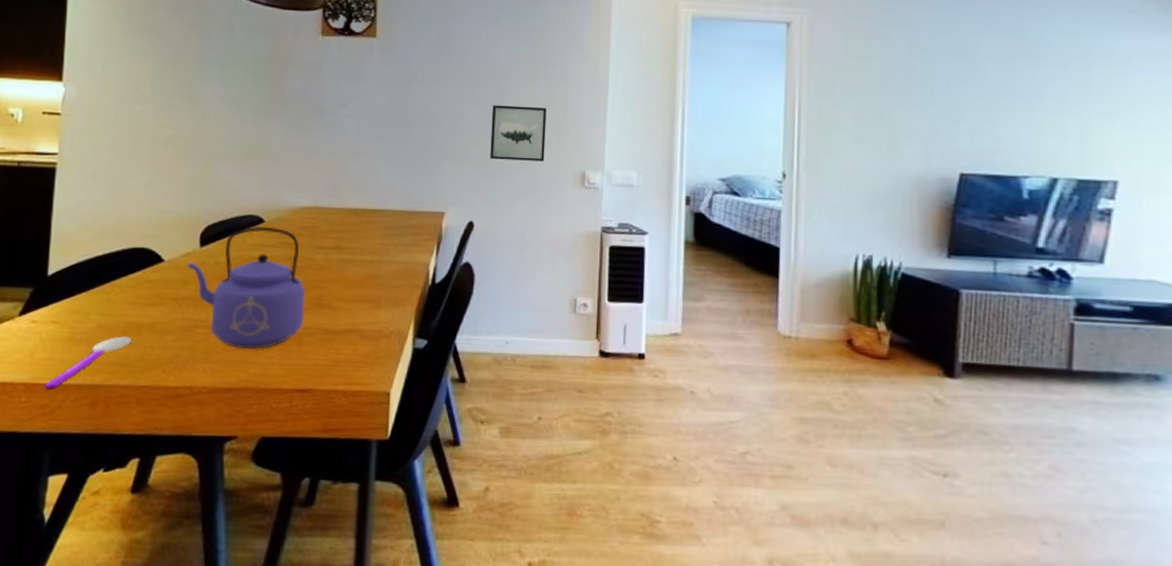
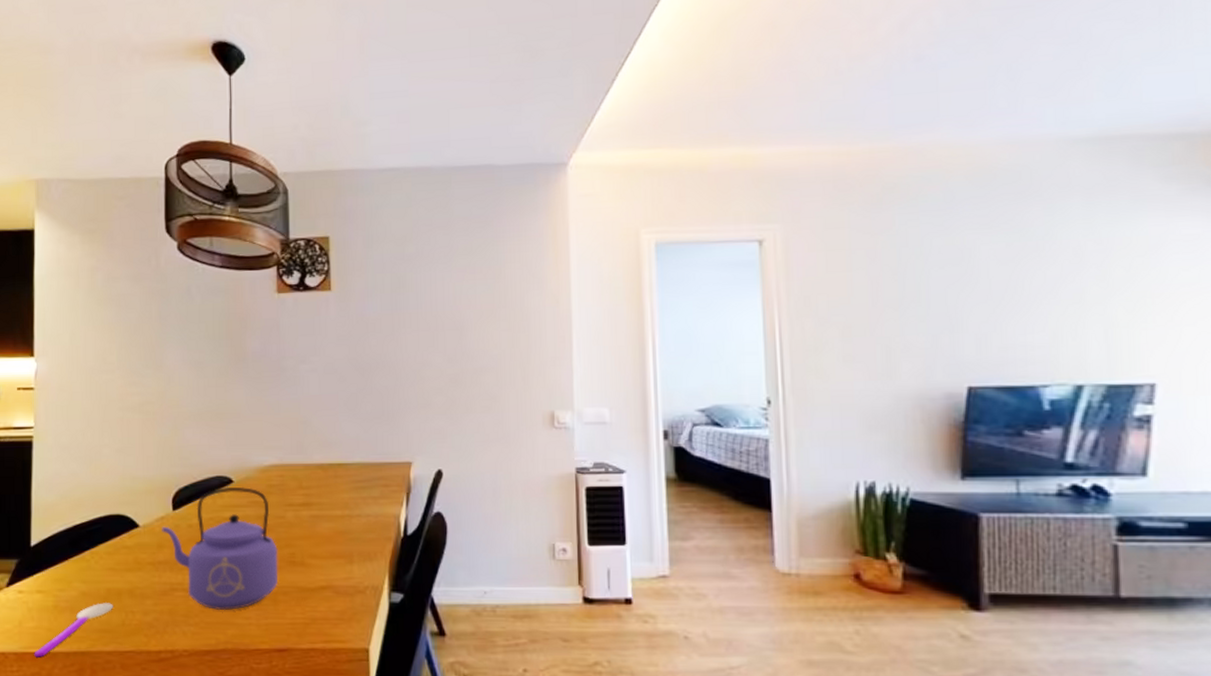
wall art: present [490,105,547,162] -> none [453,348,511,405]

